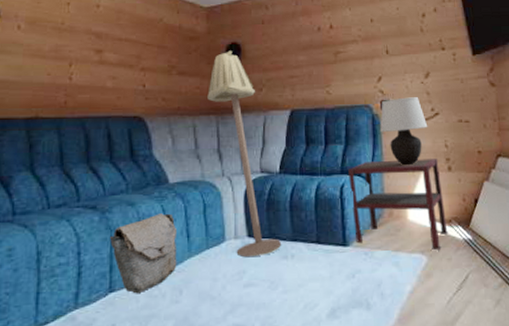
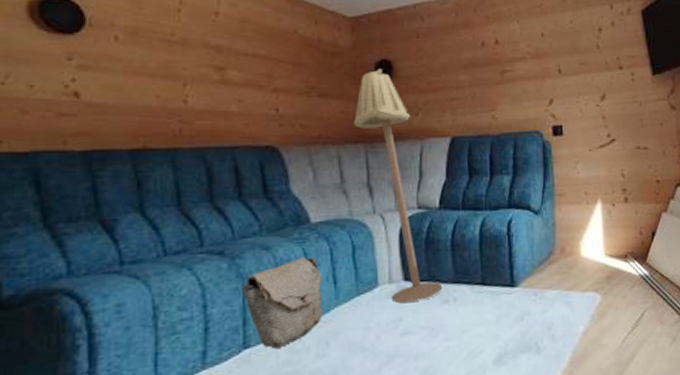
side table: present [348,159,448,251] -> none [516,189,624,289]
table lamp: present [380,97,428,165] -> none [552,122,604,197]

